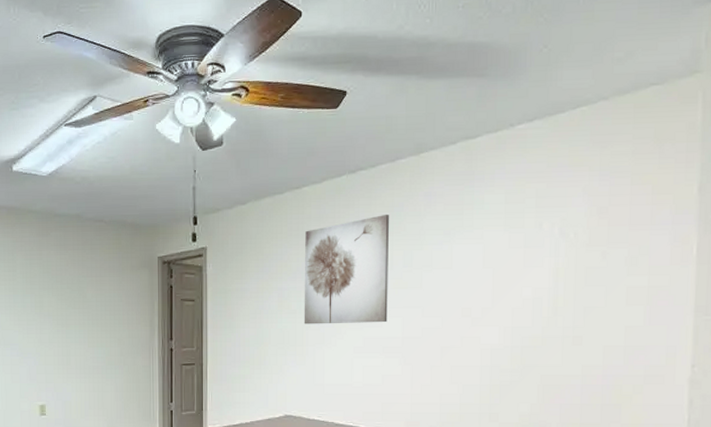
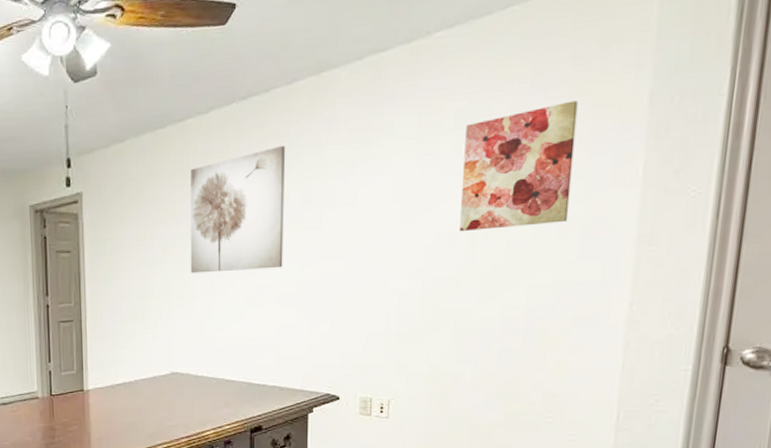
wall art: none [543,188,640,296] -> present [460,100,578,231]

